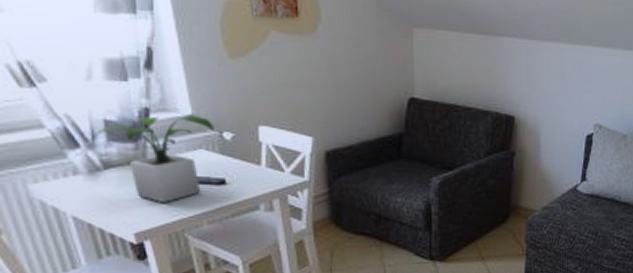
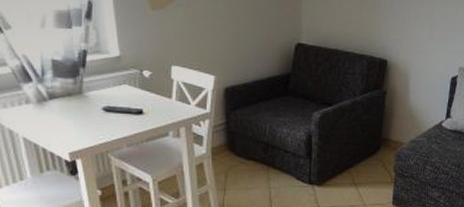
potted plant: present [94,115,214,202] -> none [43,56,136,128]

